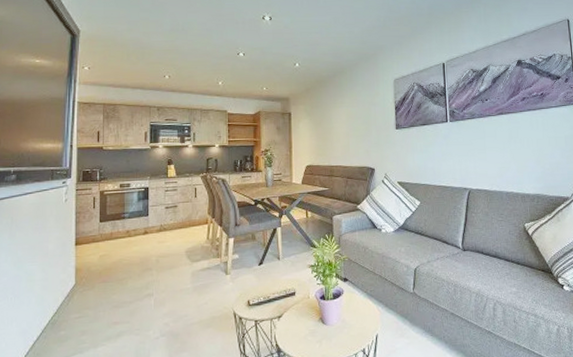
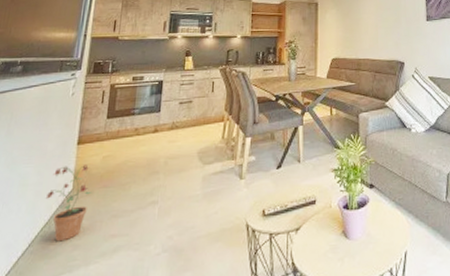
potted plant: none [52,263,94,328] -> present [45,165,93,242]

